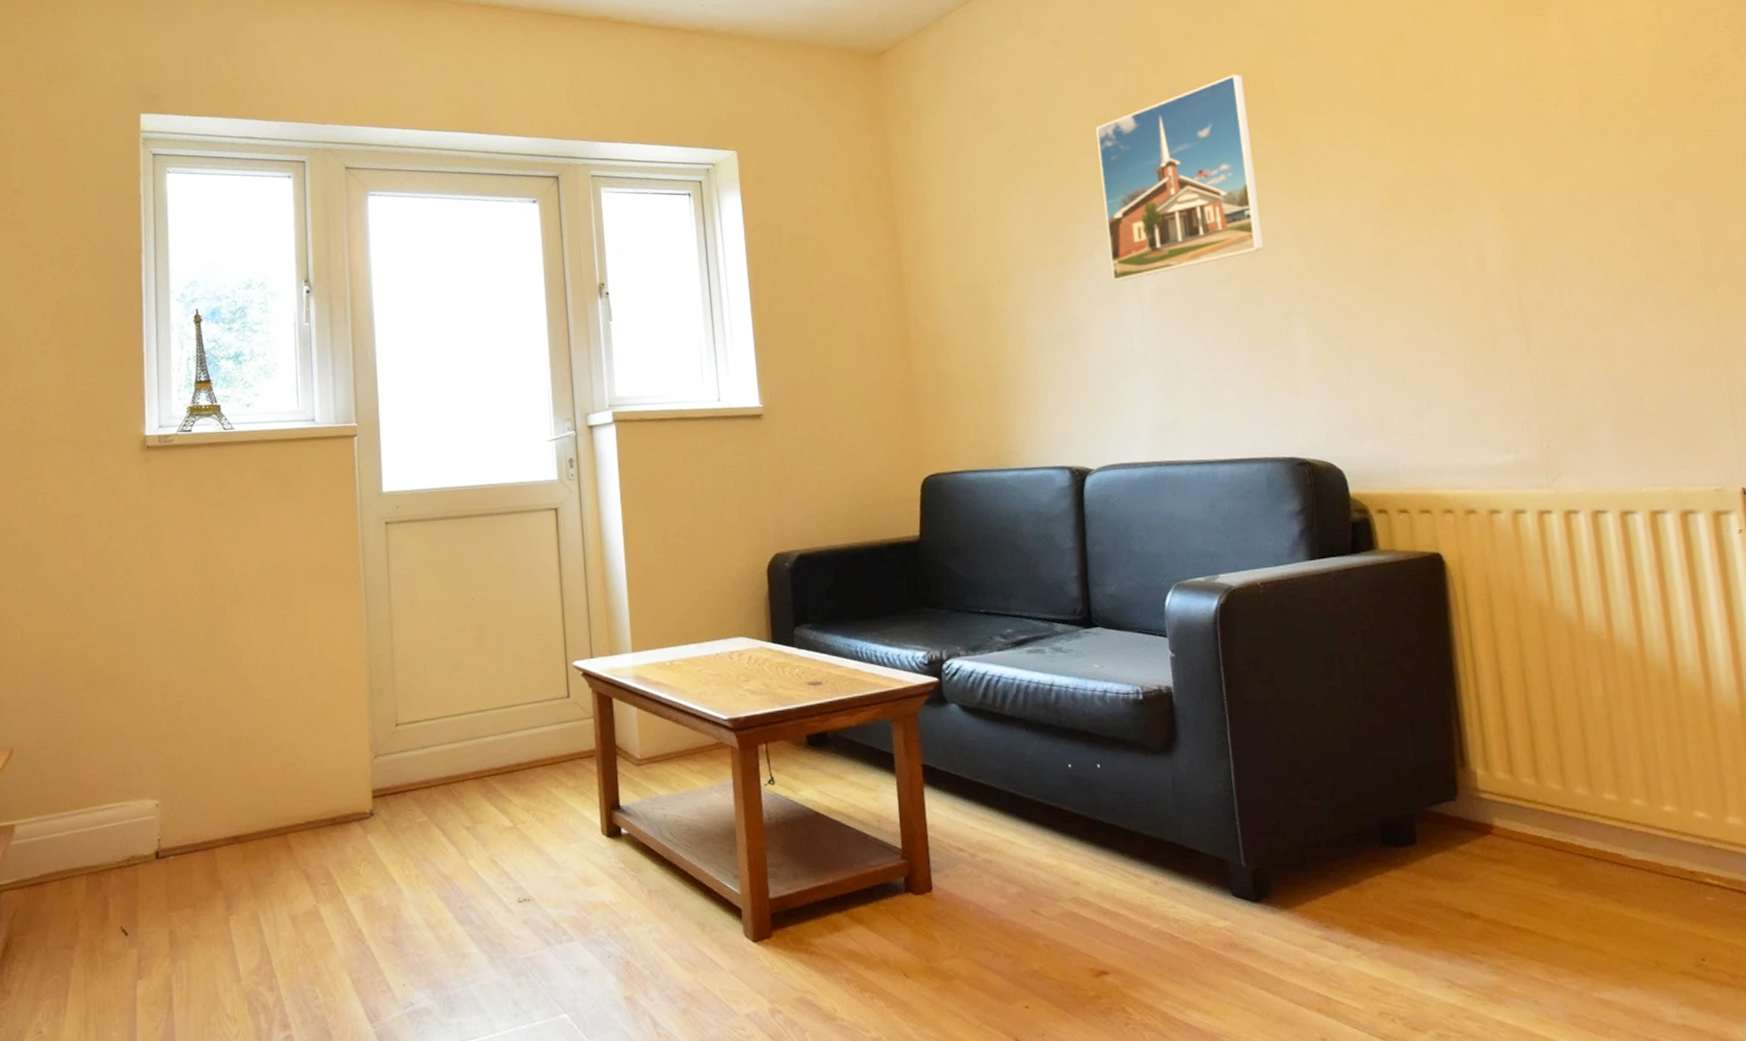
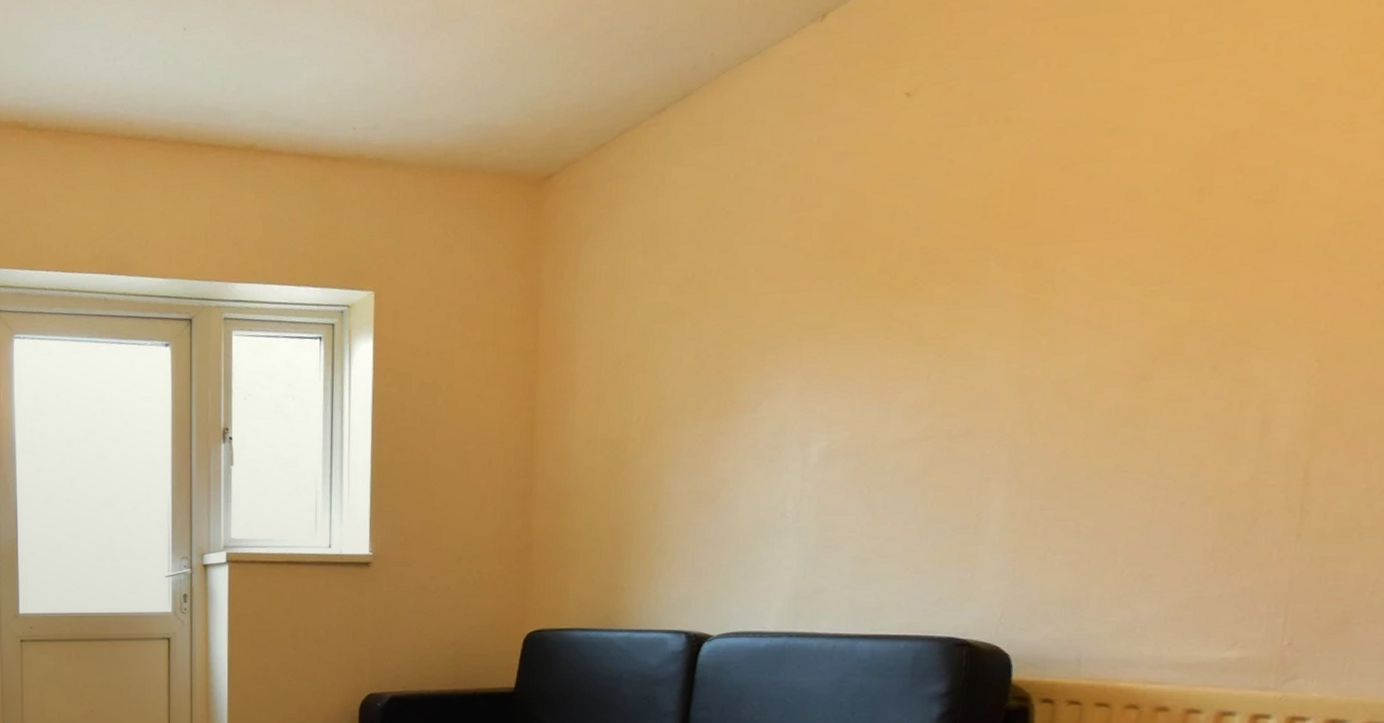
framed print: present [1096,73,1264,281] -> none [776,191,995,438]

